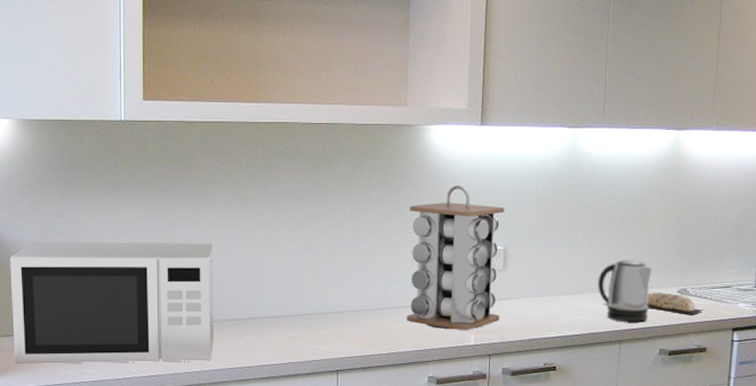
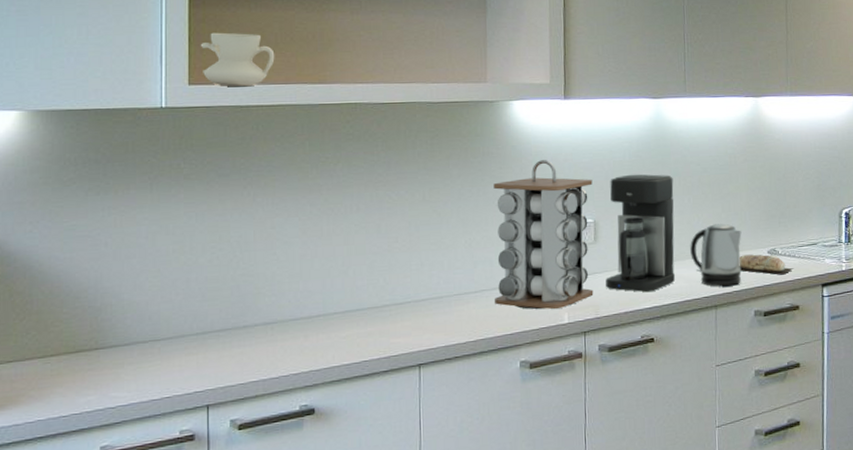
microwave: present [10,241,214,364] -> none [15,236,274,394]
ceramic jug: none [152,51,216,104] -> present [200,32,275,87]
coffee maker: none [512,204,585,322] -> present [606,174,675,293]

